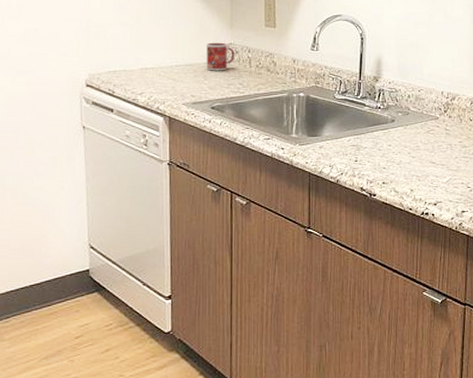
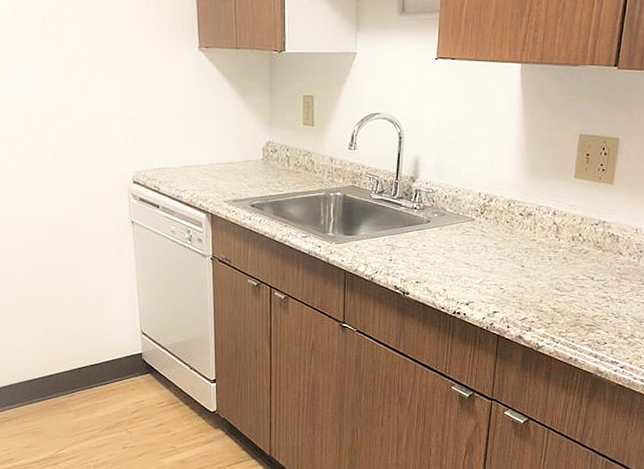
mug: present [206,42,234,71] -> none [246,141,273,170]

